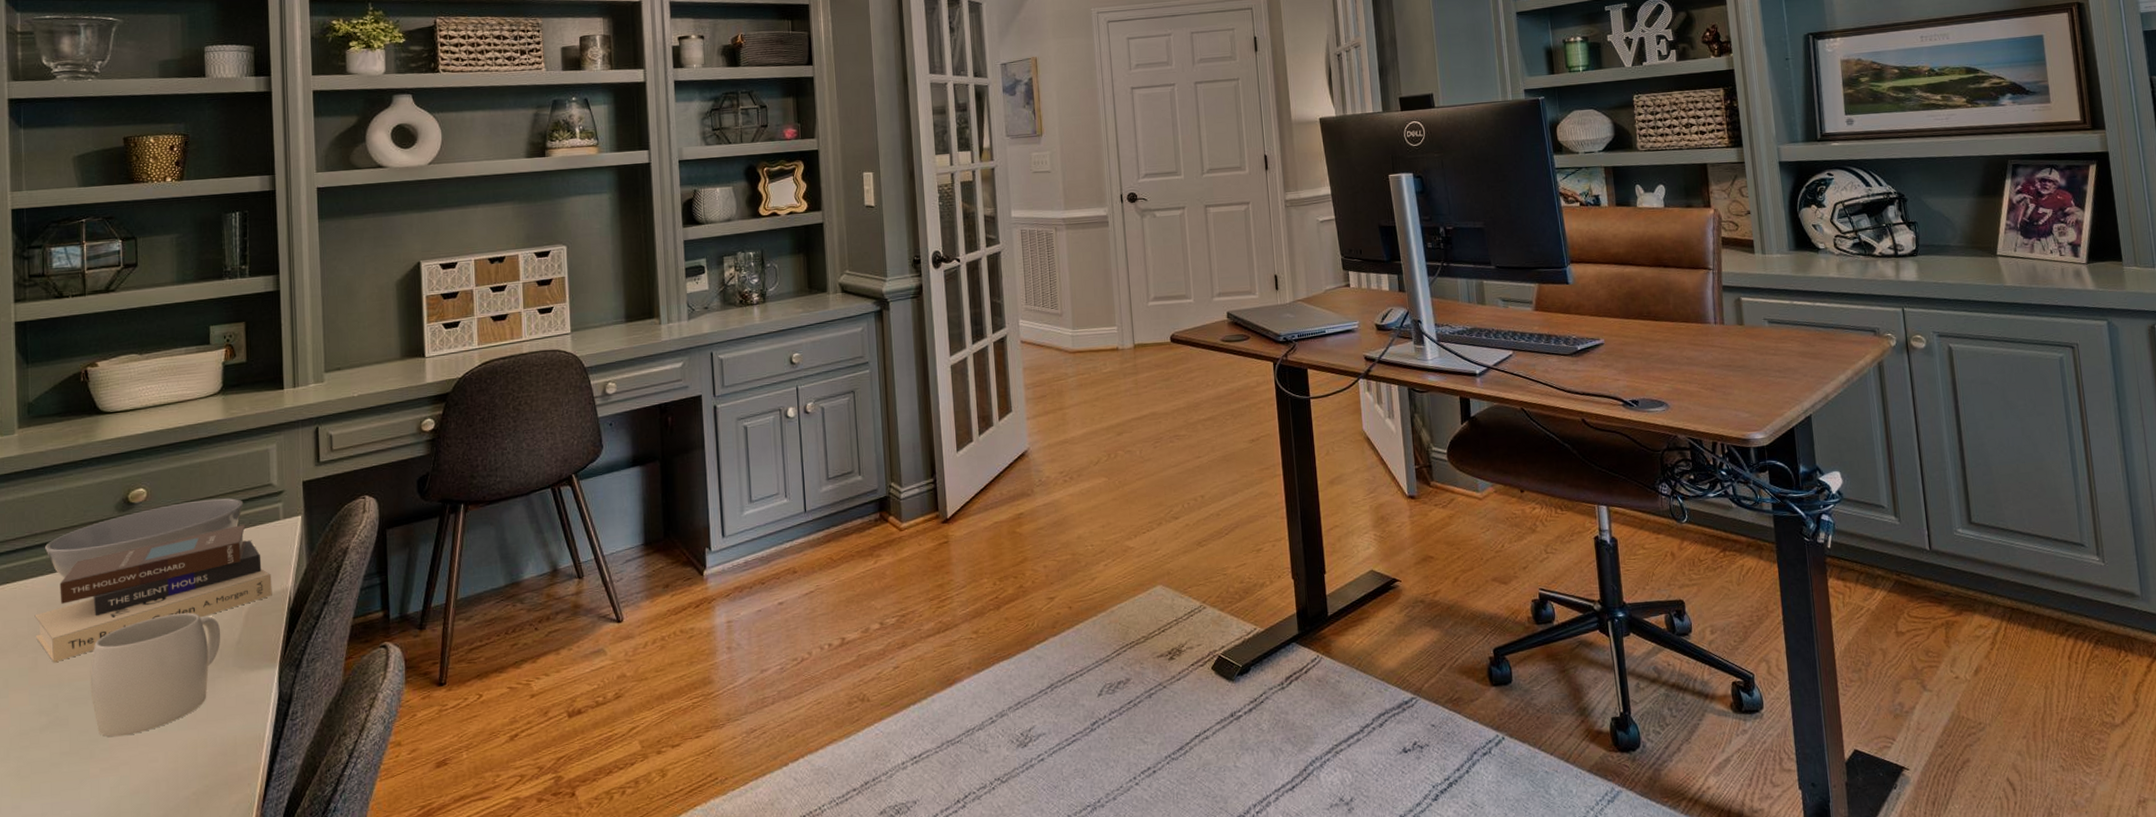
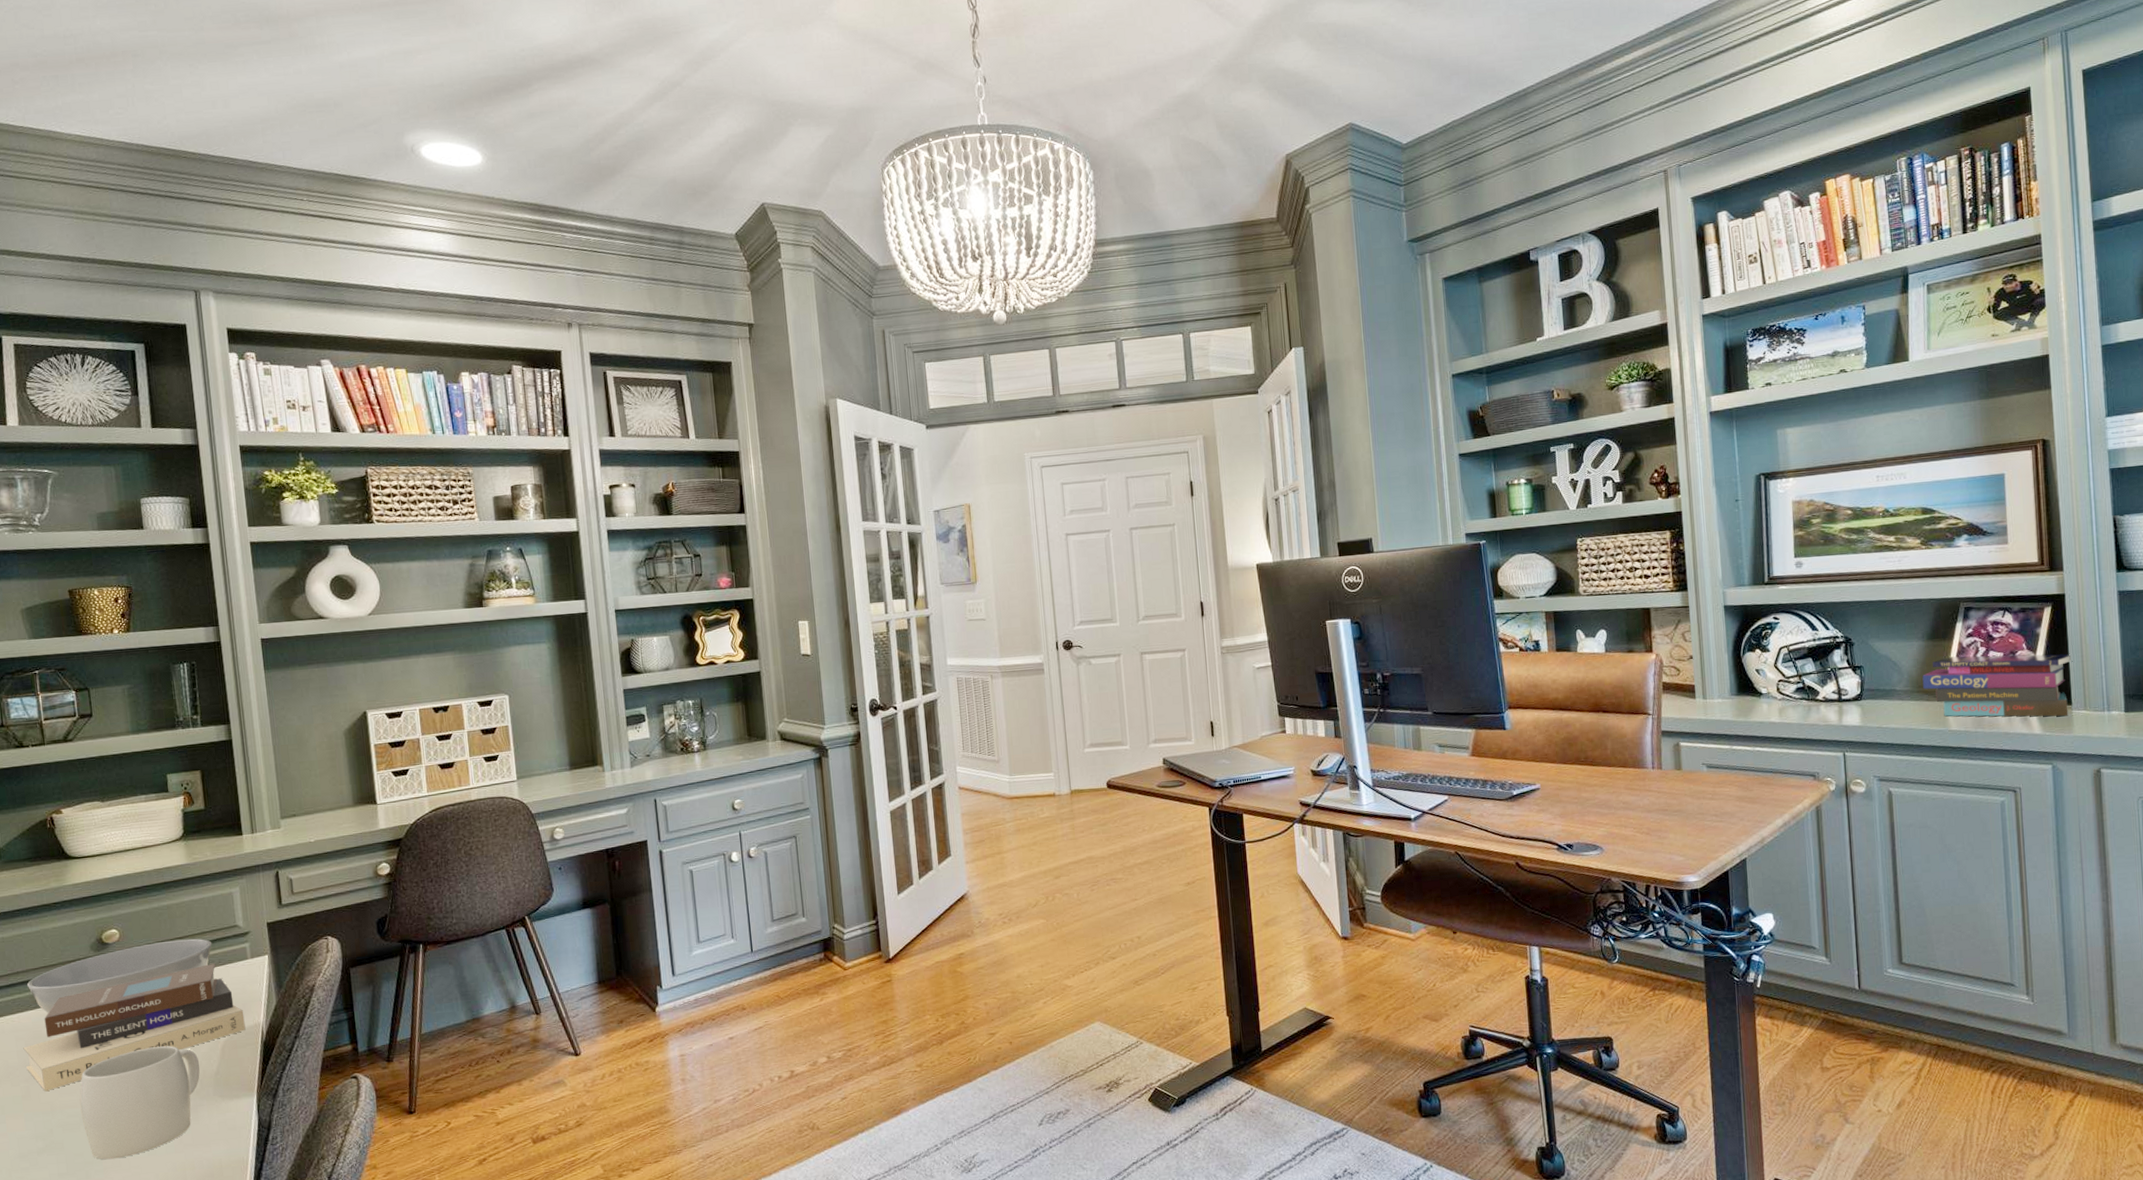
books: none [1975,210,2120,273] -> present [1922,654,2071,717]

